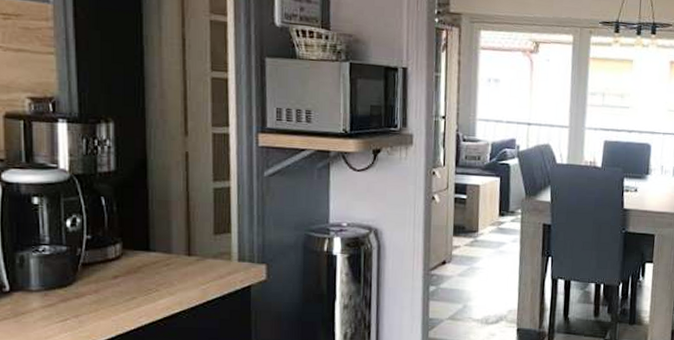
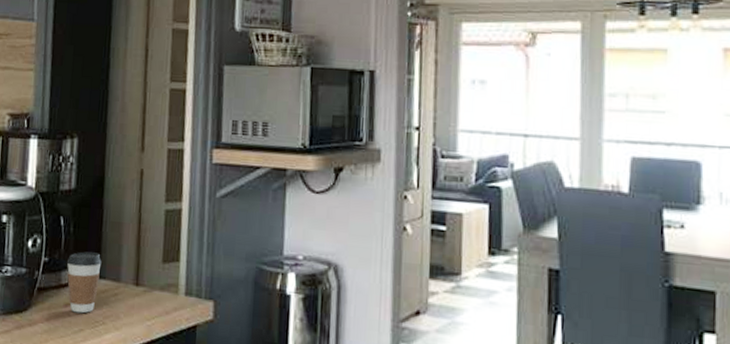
coffee cup: none [112,228,150,284] -> present [66,251,102,314]

